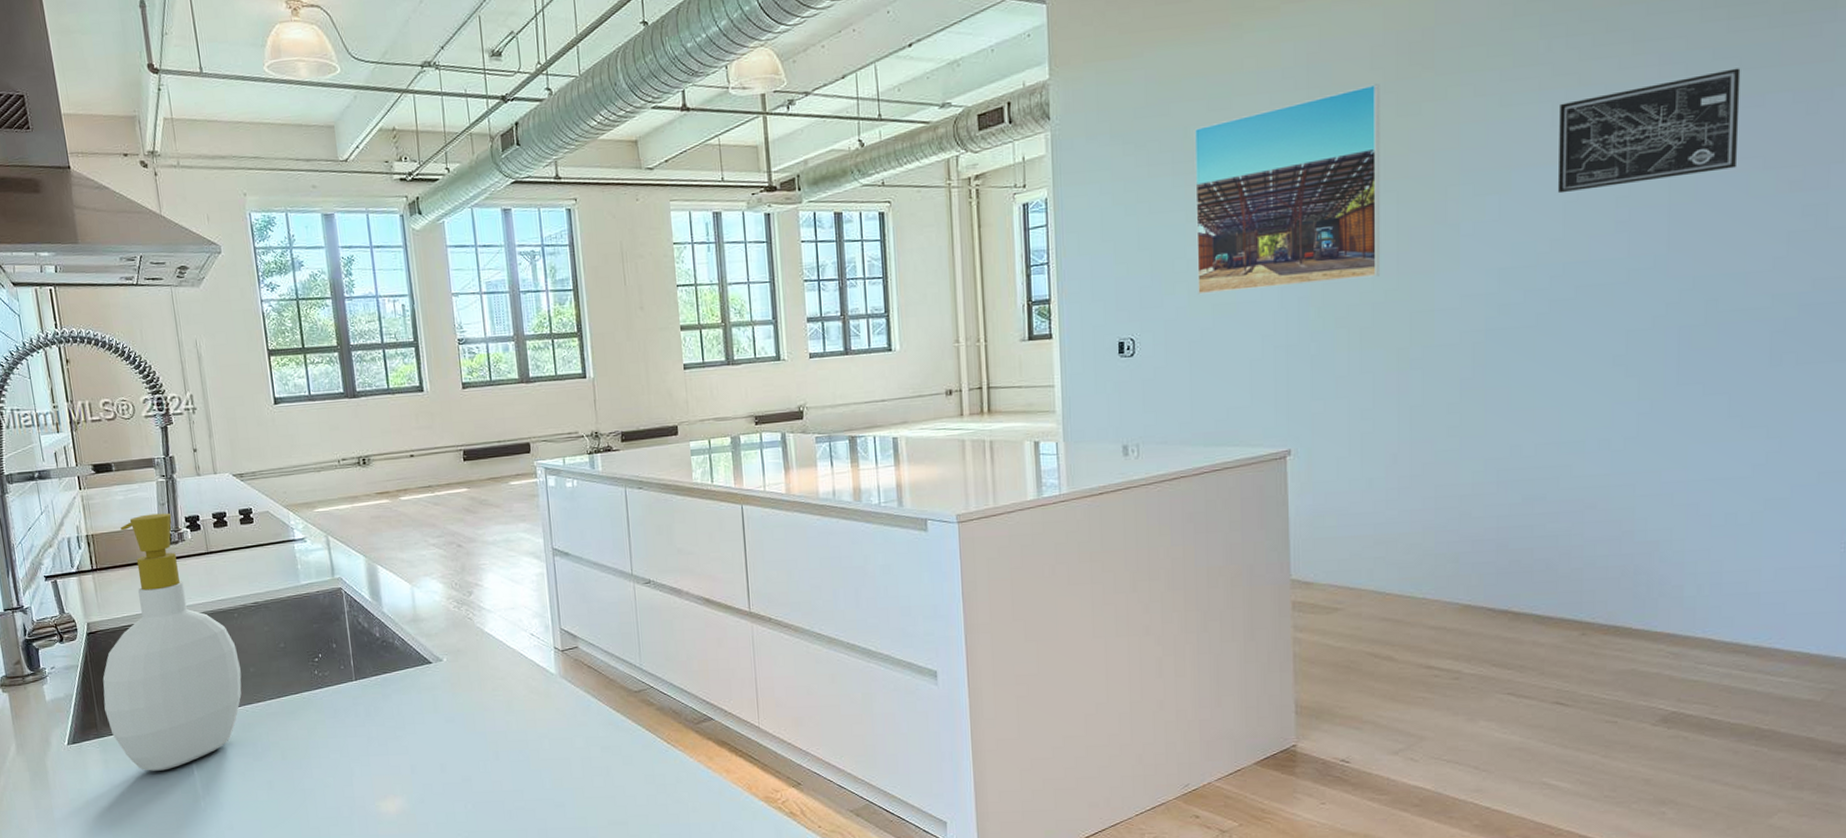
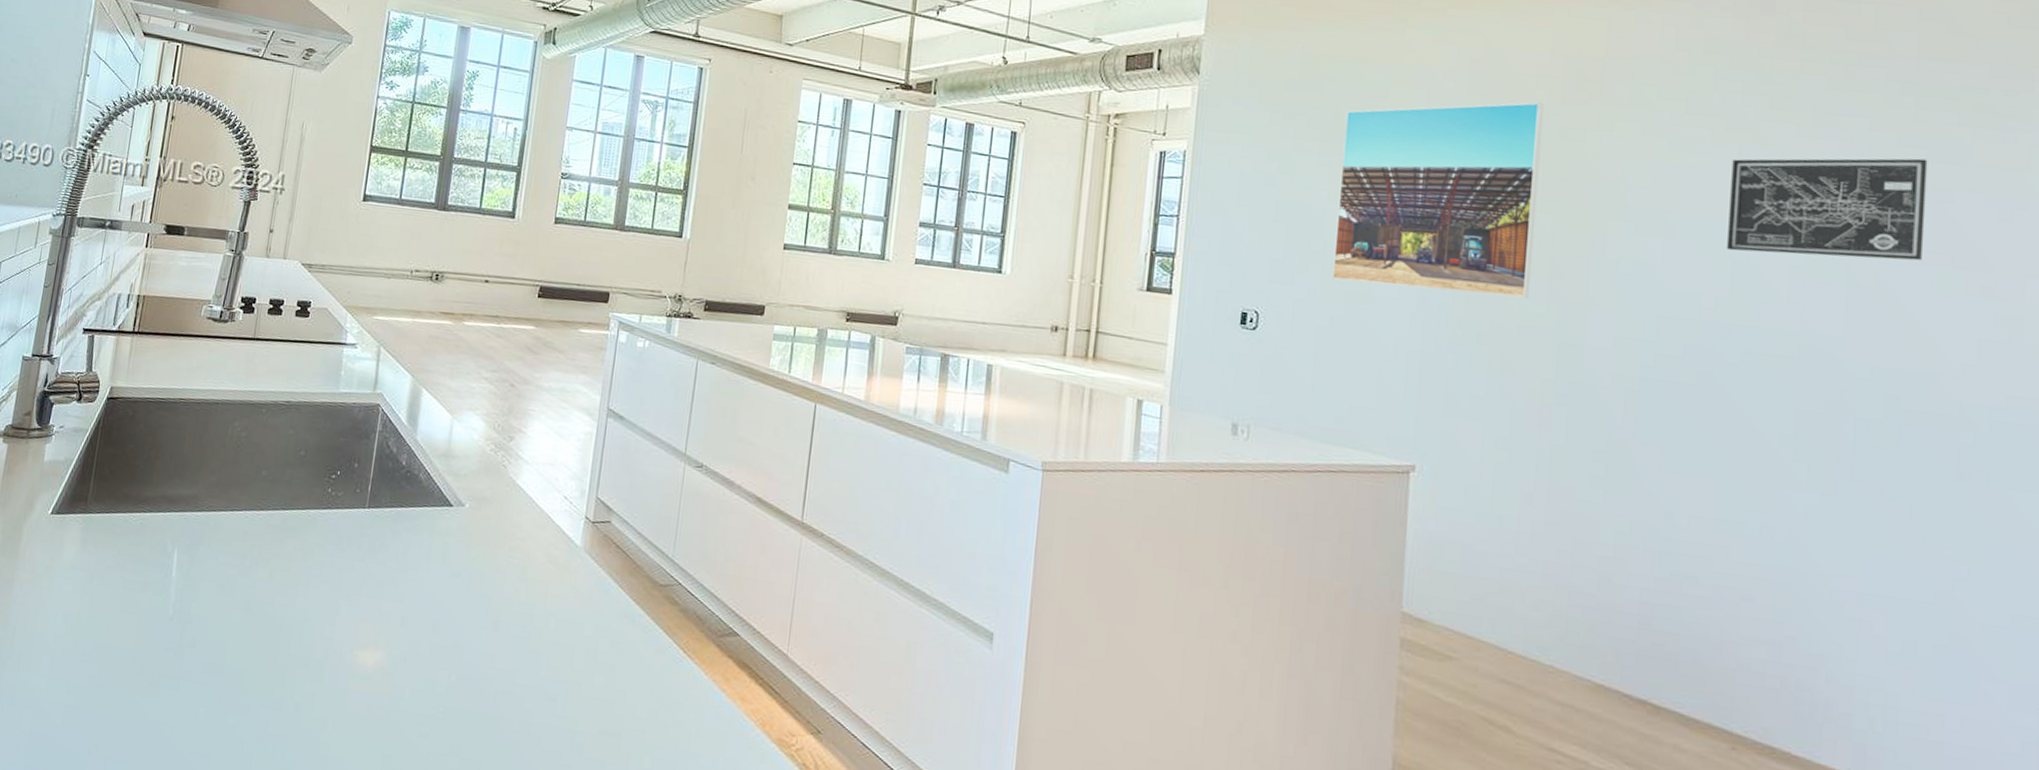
soap bottle: present [102,513,242,771] -> none [99,286,255,565]

